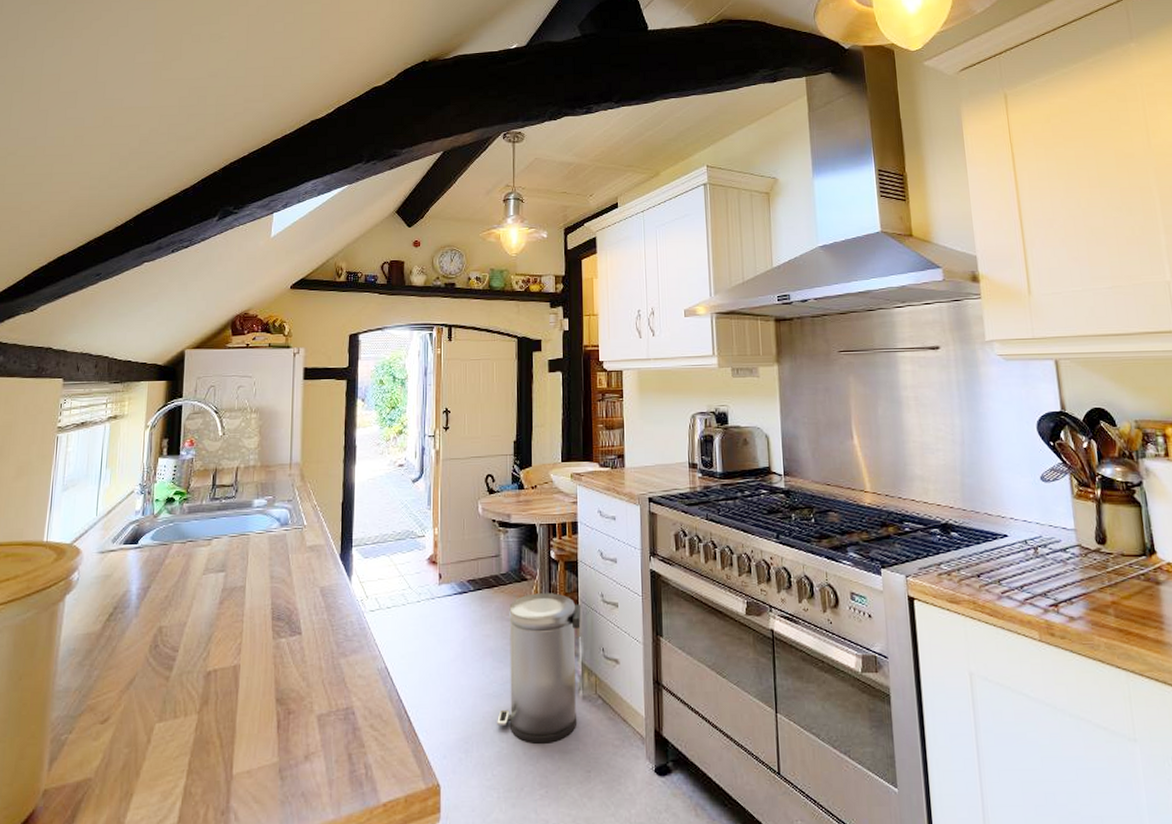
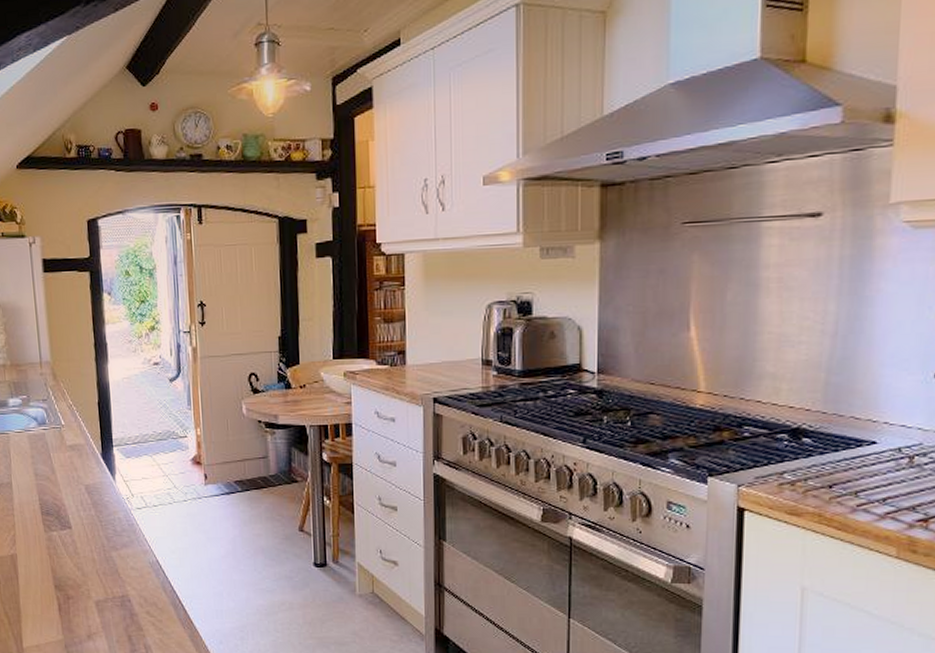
pedal bin: present [497,593,581,744] -> none [271,495,356,636]

